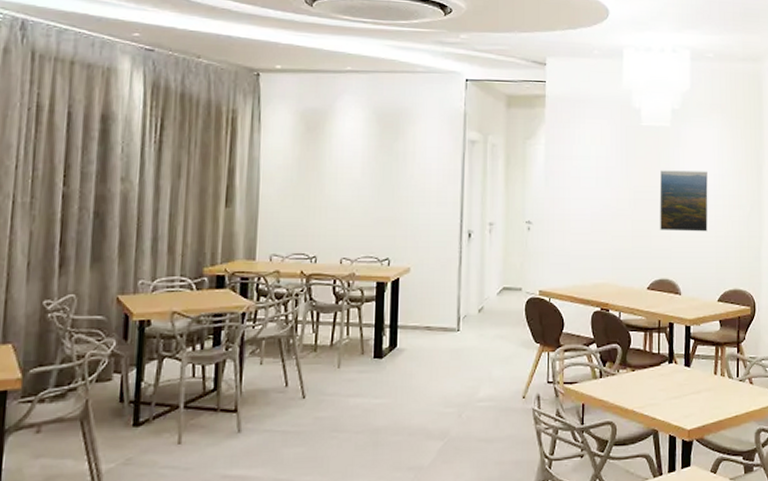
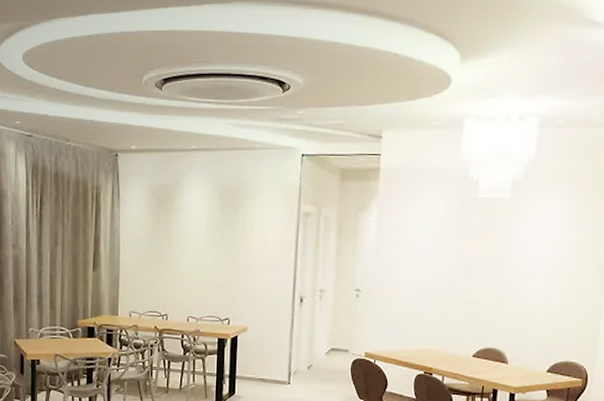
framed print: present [659,170,708,232] -> none [490,242,547,304]

